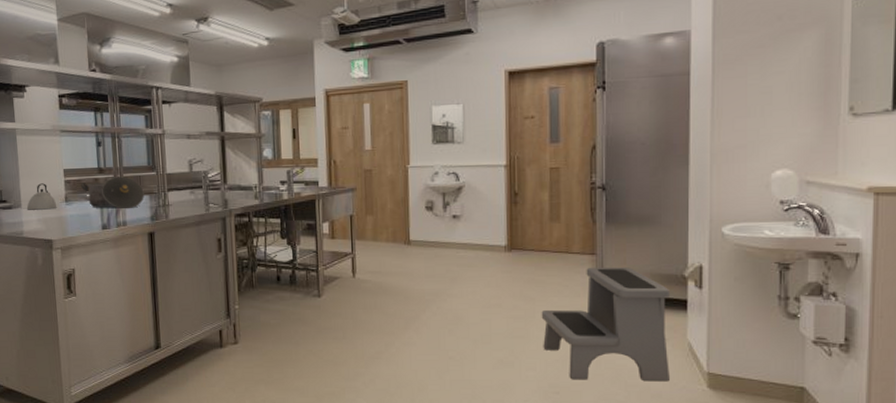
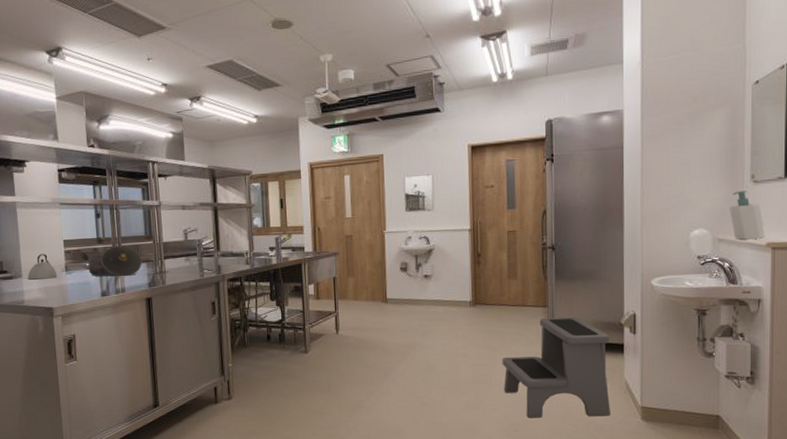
soap bottle: none [821,125,866,183] -> present [730,191,765,240]

